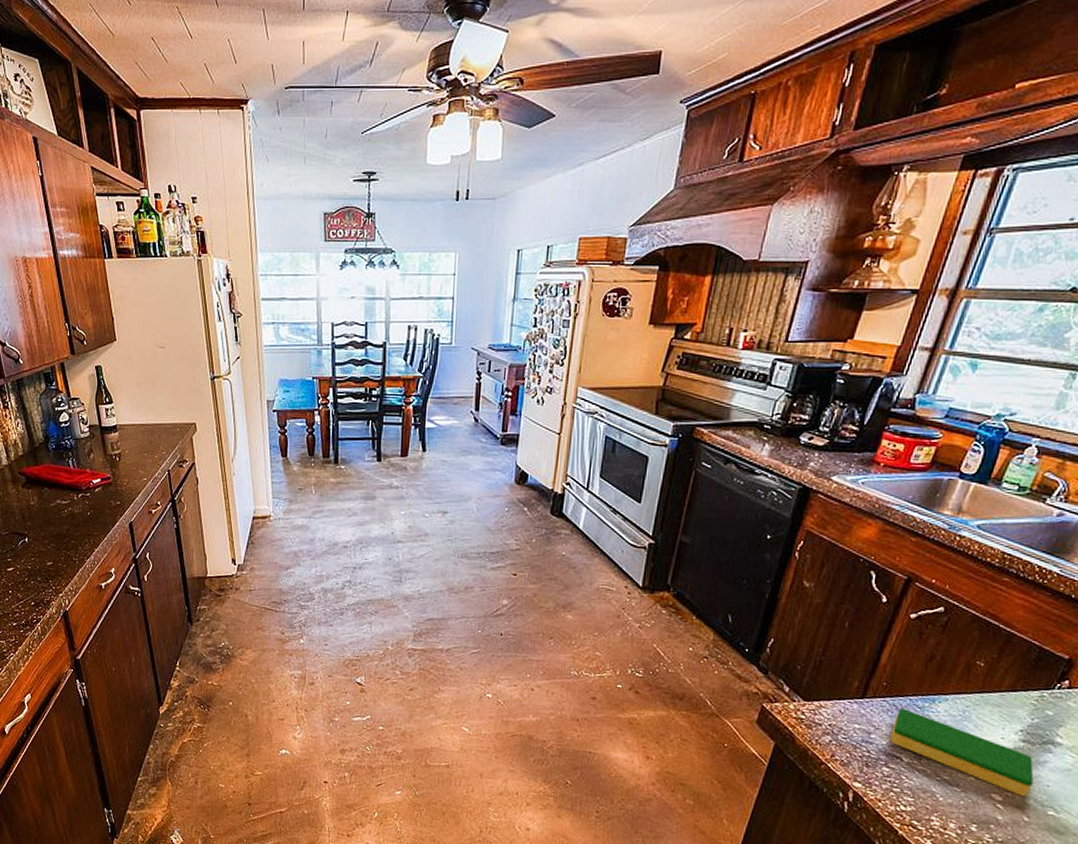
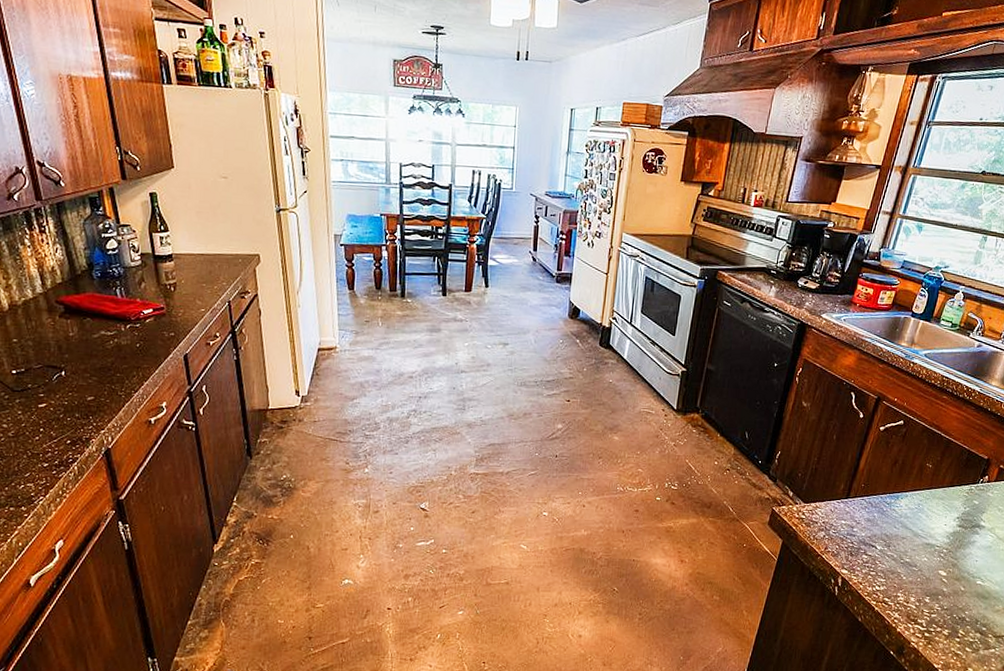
dish sponge: present [889,708,1034,796] -> none [867,505,967,570]

